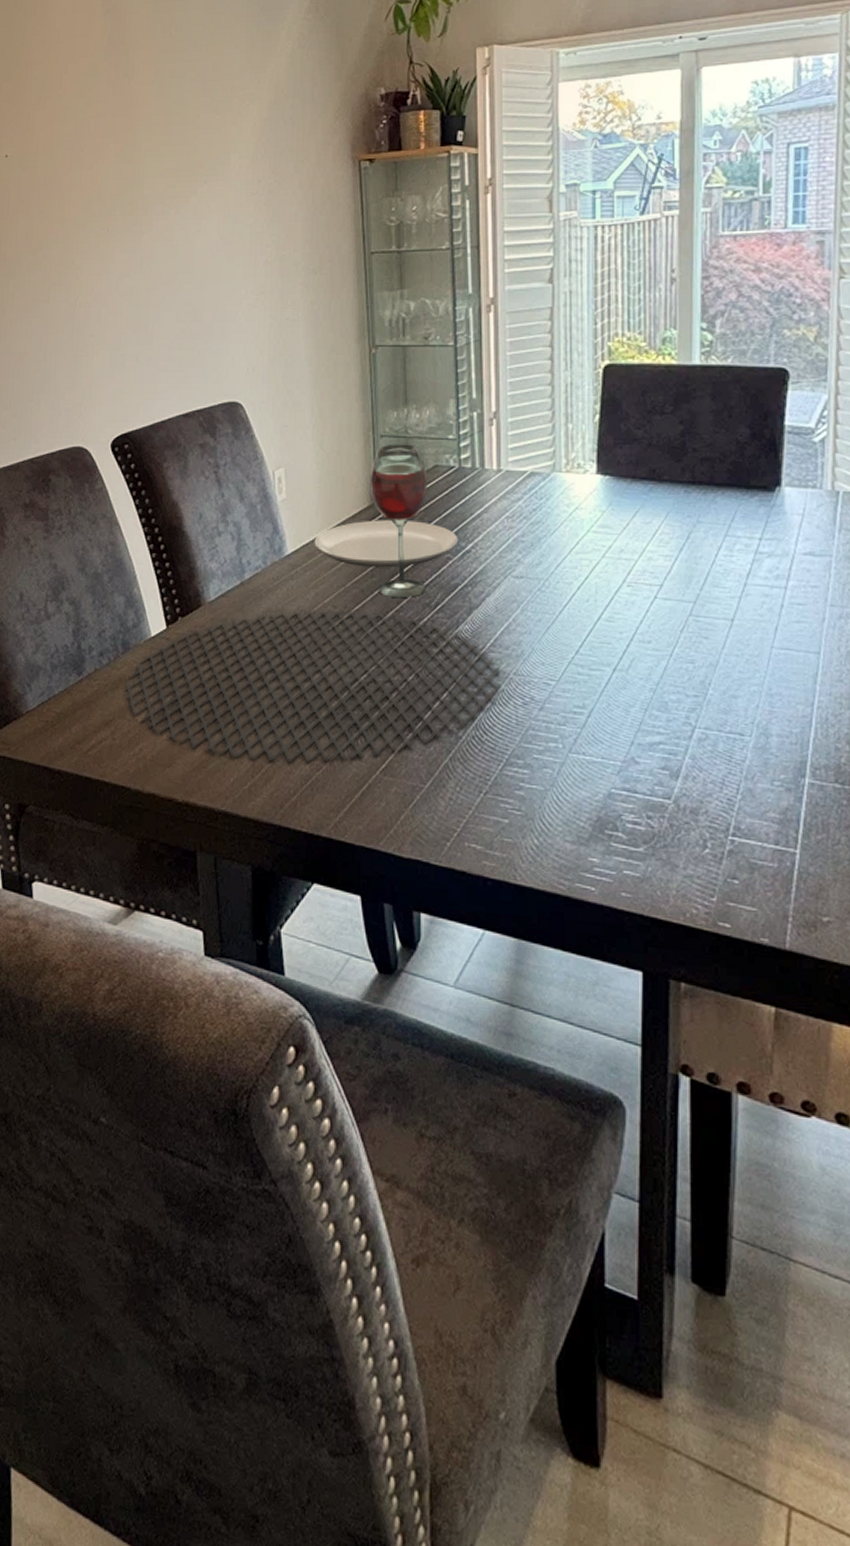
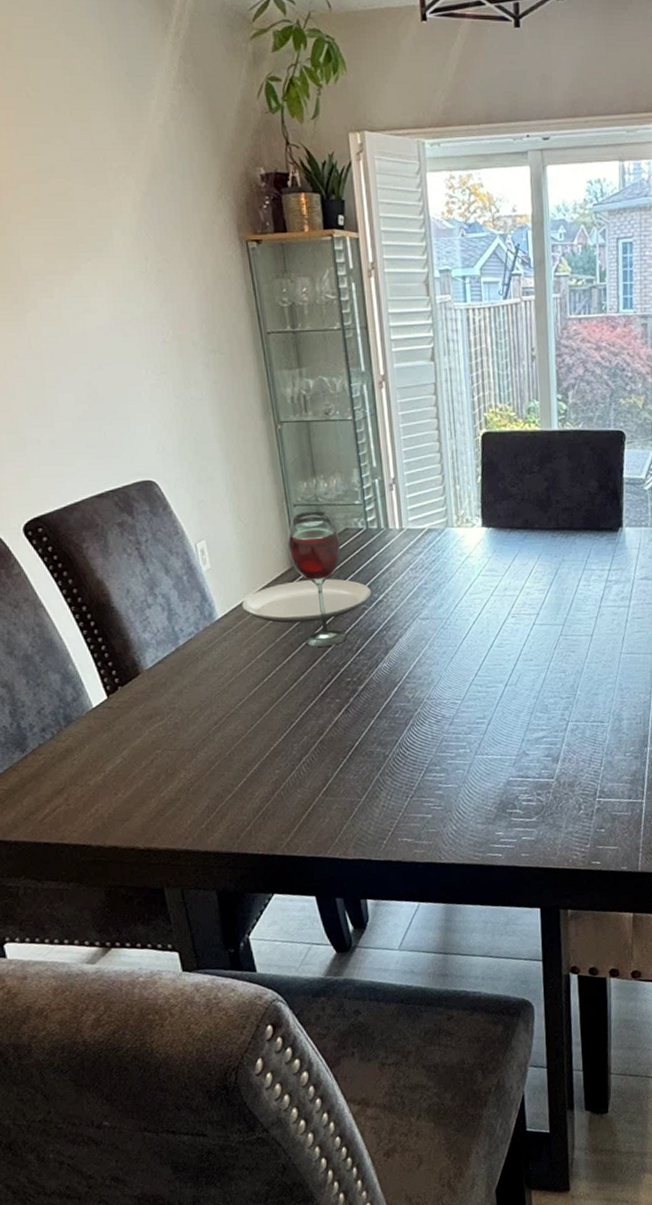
place mat: present [125,608,501,763] -> none [73,660,417,803]

